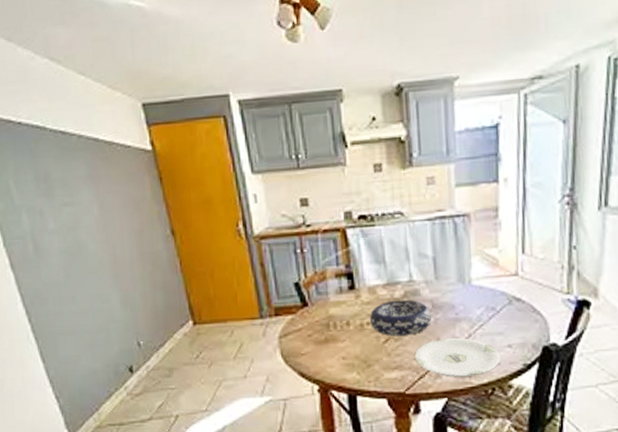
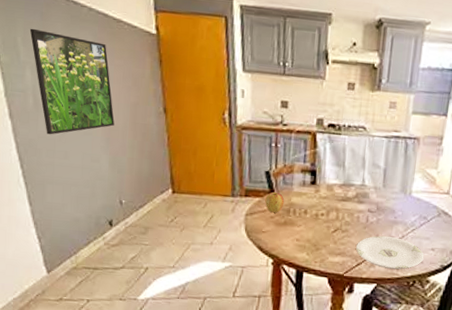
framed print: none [20,168,121,281] -> present [29,28,115,135]
apple: none [299,305,322,330] -> present [265,192,285,213]
decorative bowl: present [369,300,431,336] -> none [323,199,375,230]

